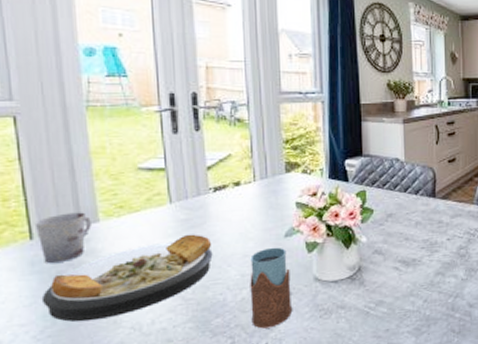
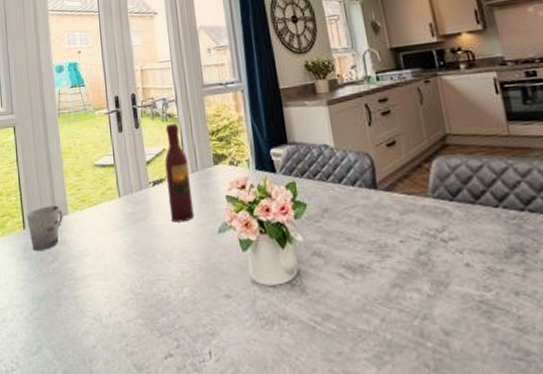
plate: present [41,234,213,322] -> none [30,227,156,308]
wine bottle: none [229,128,260,228] -> present [164,123,194,223]
drinking glass: present [250,247,293,329] -> none [188,243,233,334]

